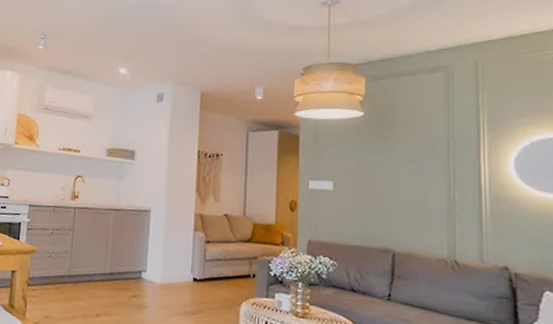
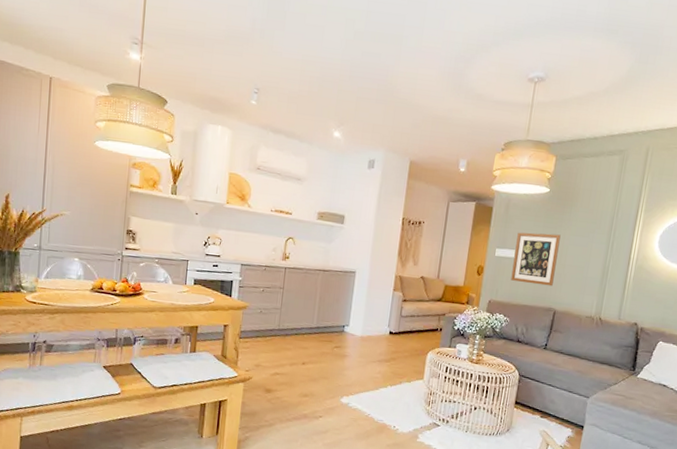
wall art: none [332,161,386,223] -> present [511,232,561,287]

